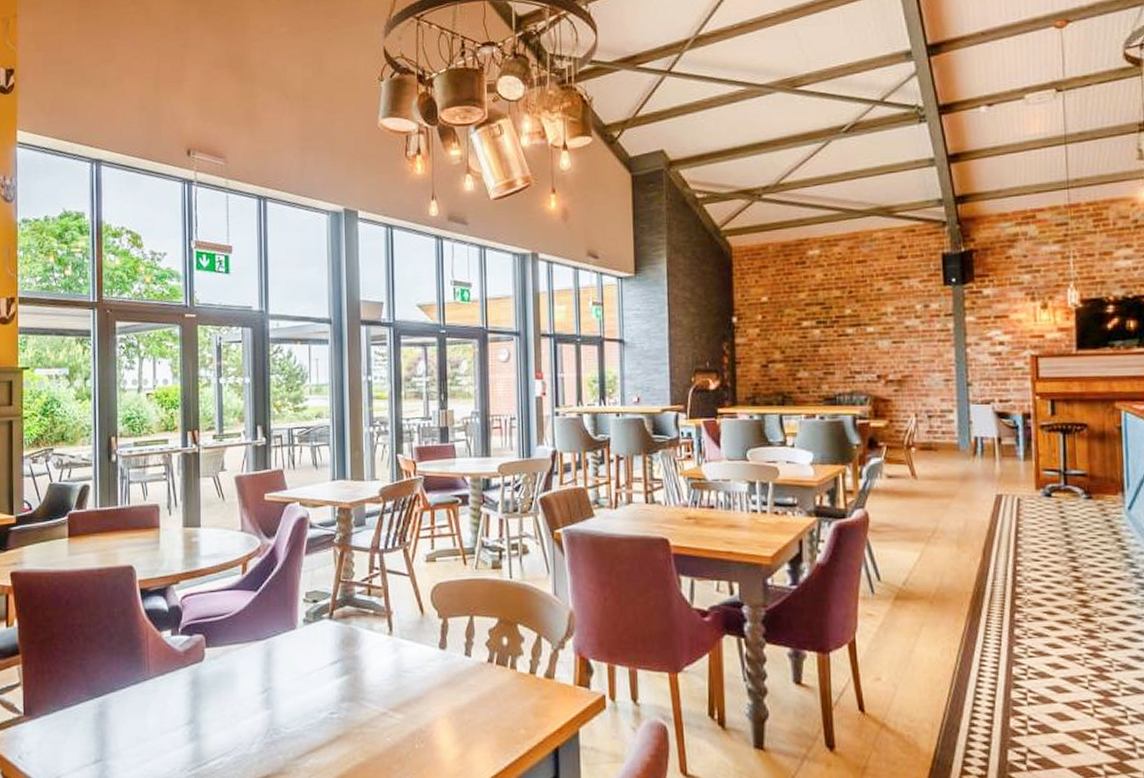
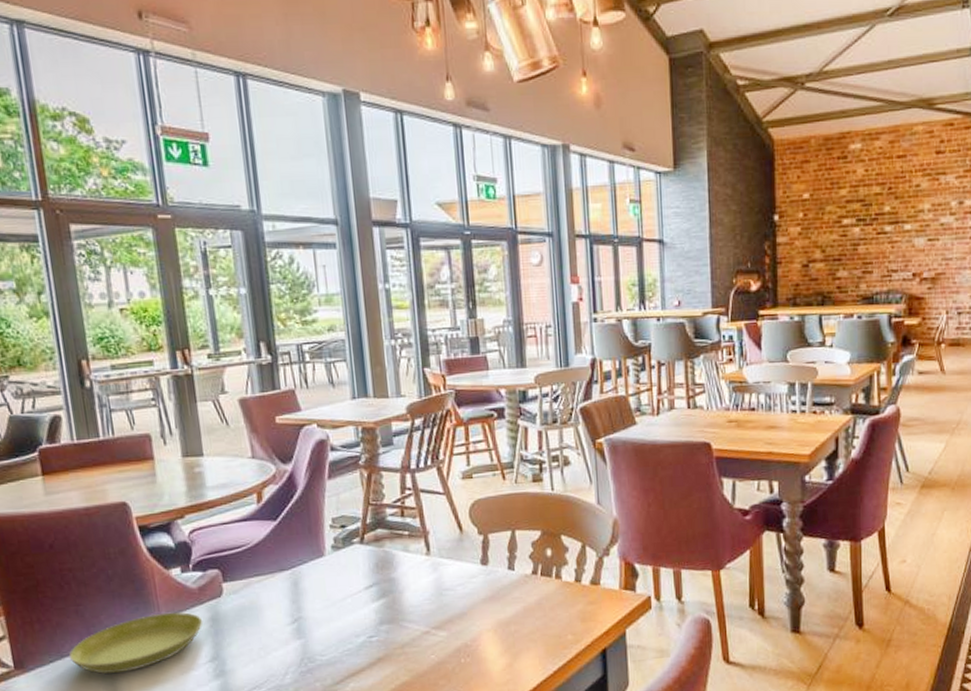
saucer: none [70,673,185,727] -> present [69,612,203,674]

